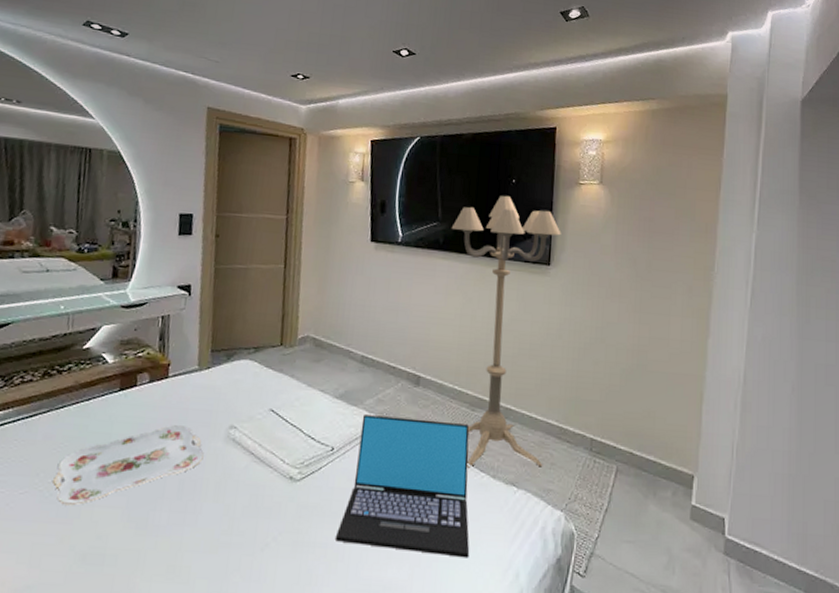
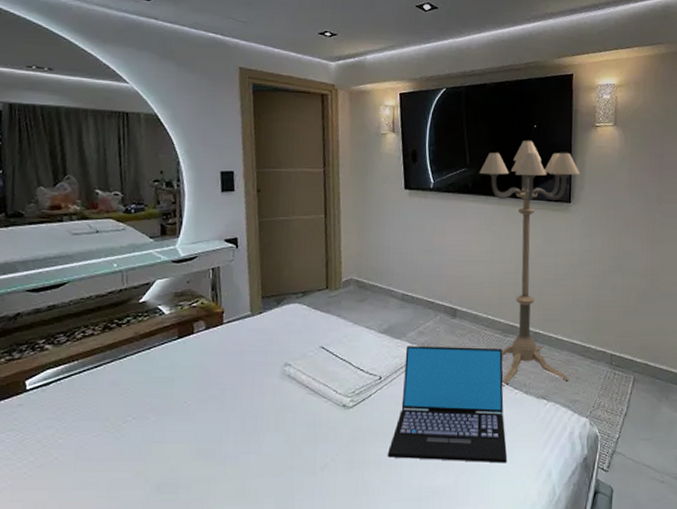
serving tray: present [53,425,204,506] -> none [123,366,262,444]

